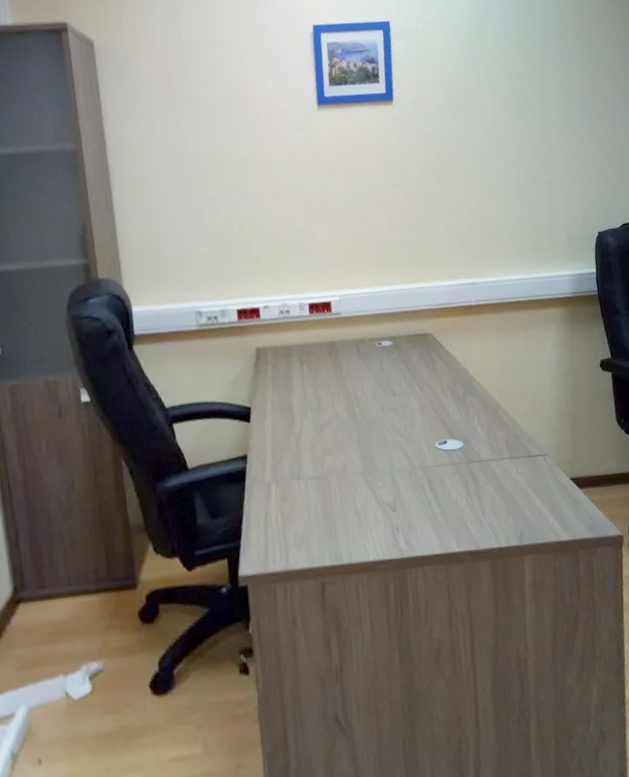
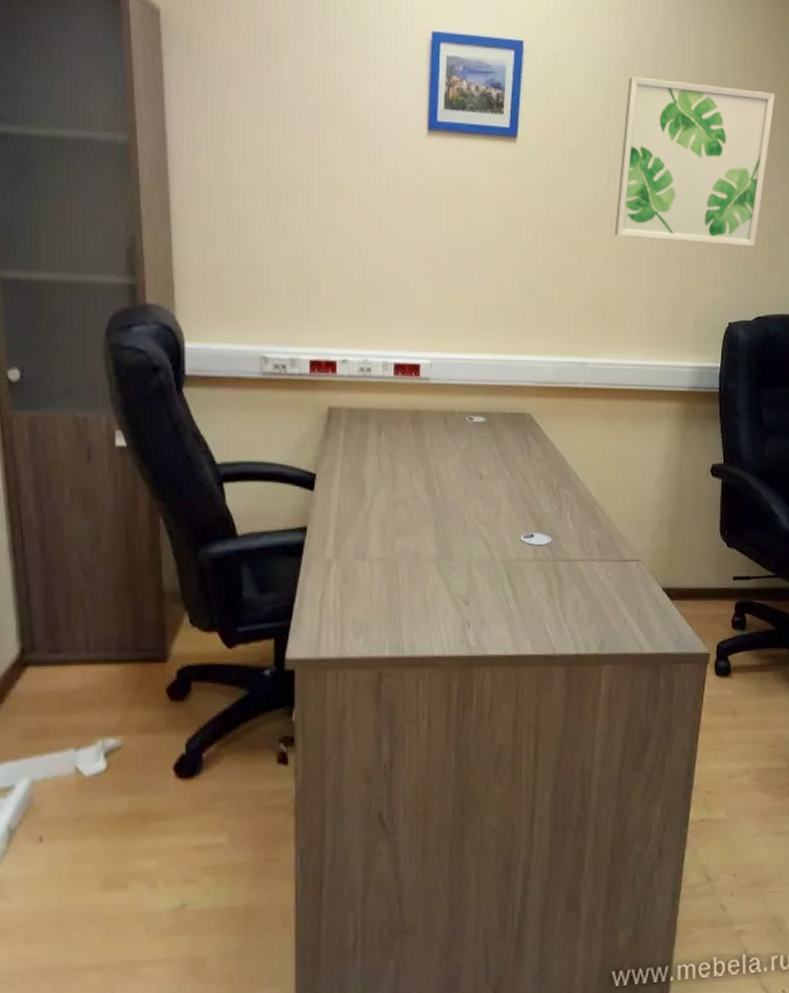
wall art: none [482,31,613,170] -> present [615,76,775,246]

